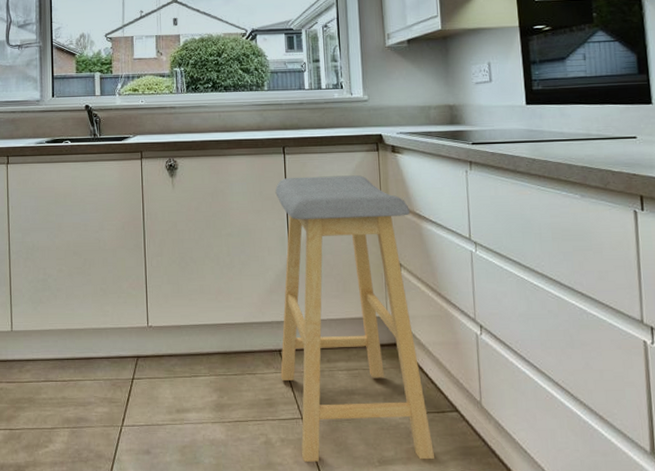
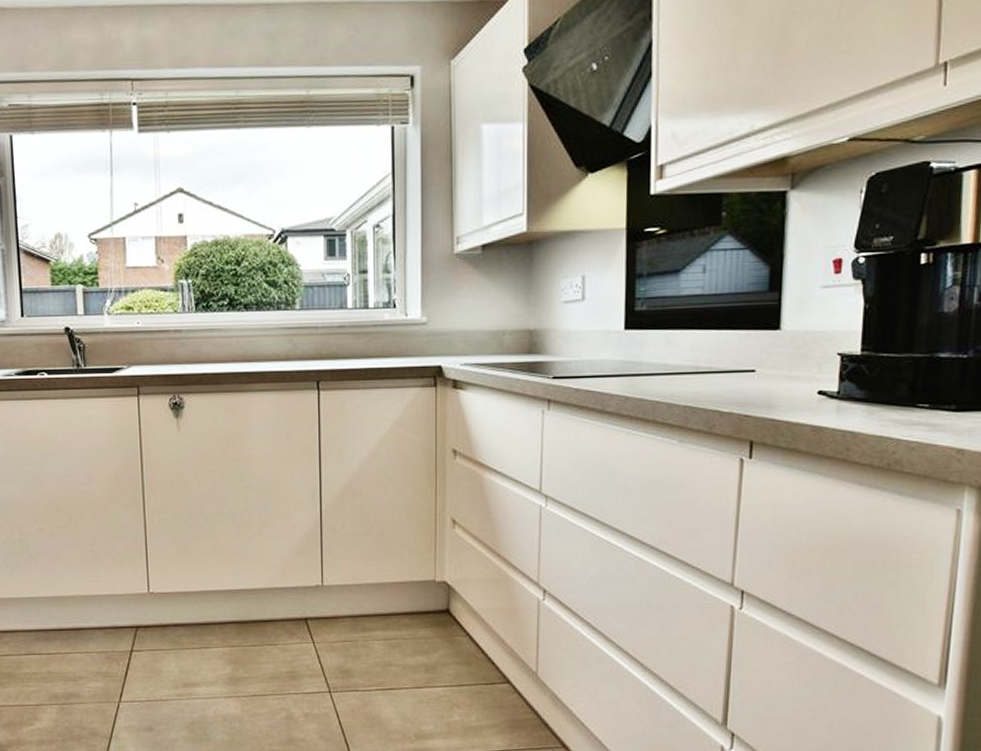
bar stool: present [275,175,435,462] -> none [306,416,480,737]

